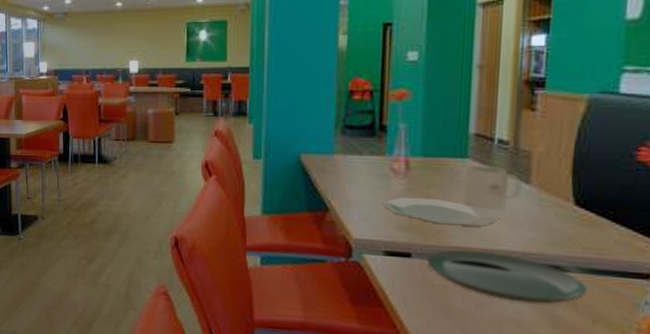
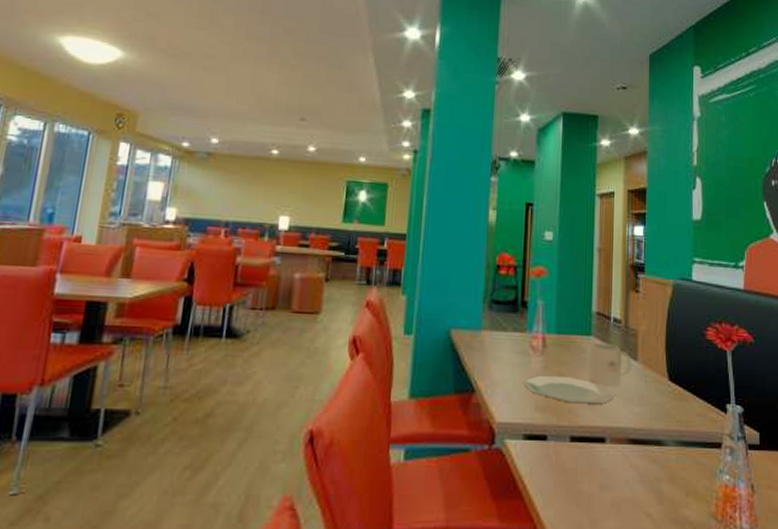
plate: present [427,249,587,304] -> none [560,428,681,480]

